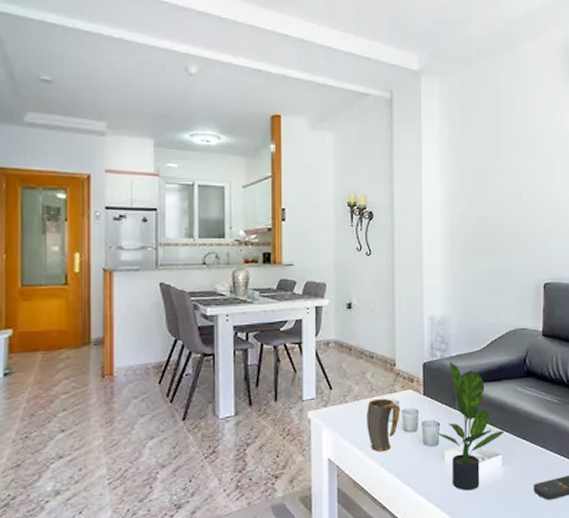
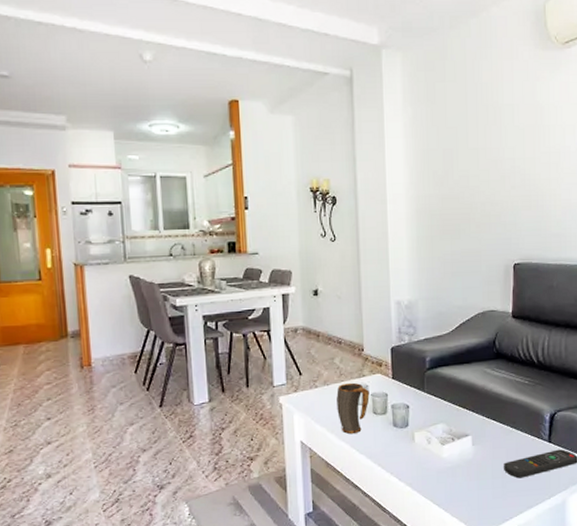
potted plant: present [437,361,504,491] -> none [407,344,474,470]

